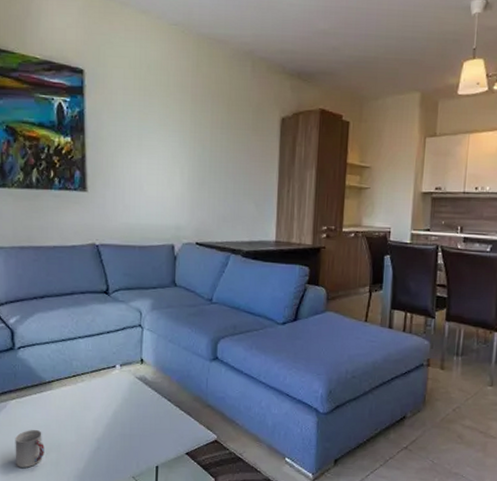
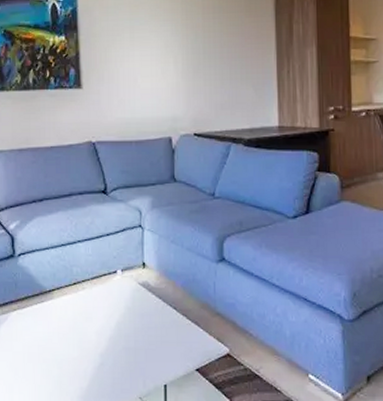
cup: present [15,429,44,468] -> none [17,343,47,387]

